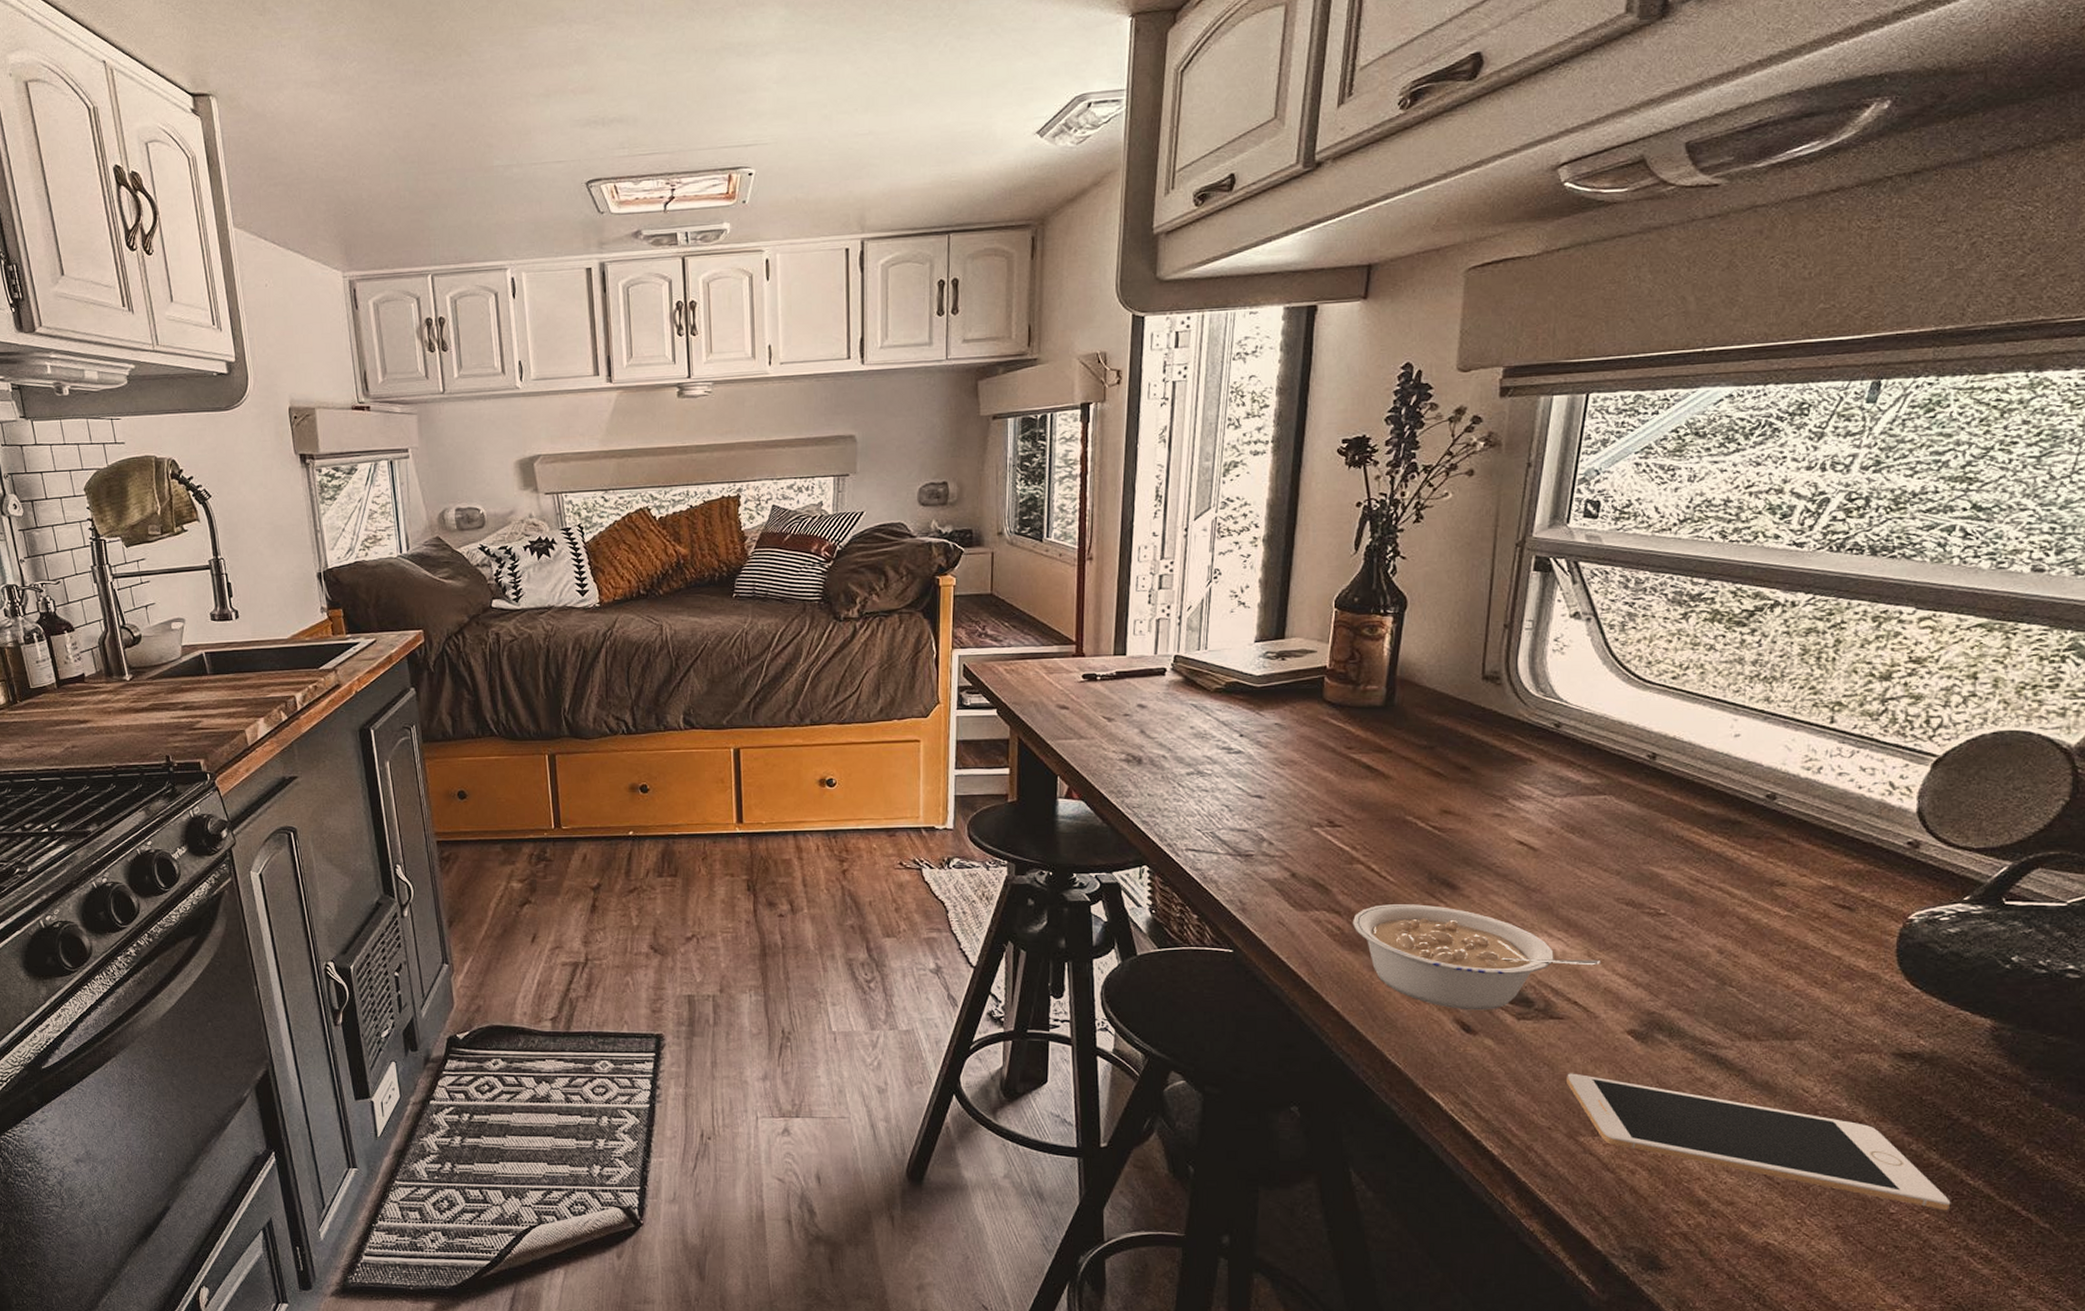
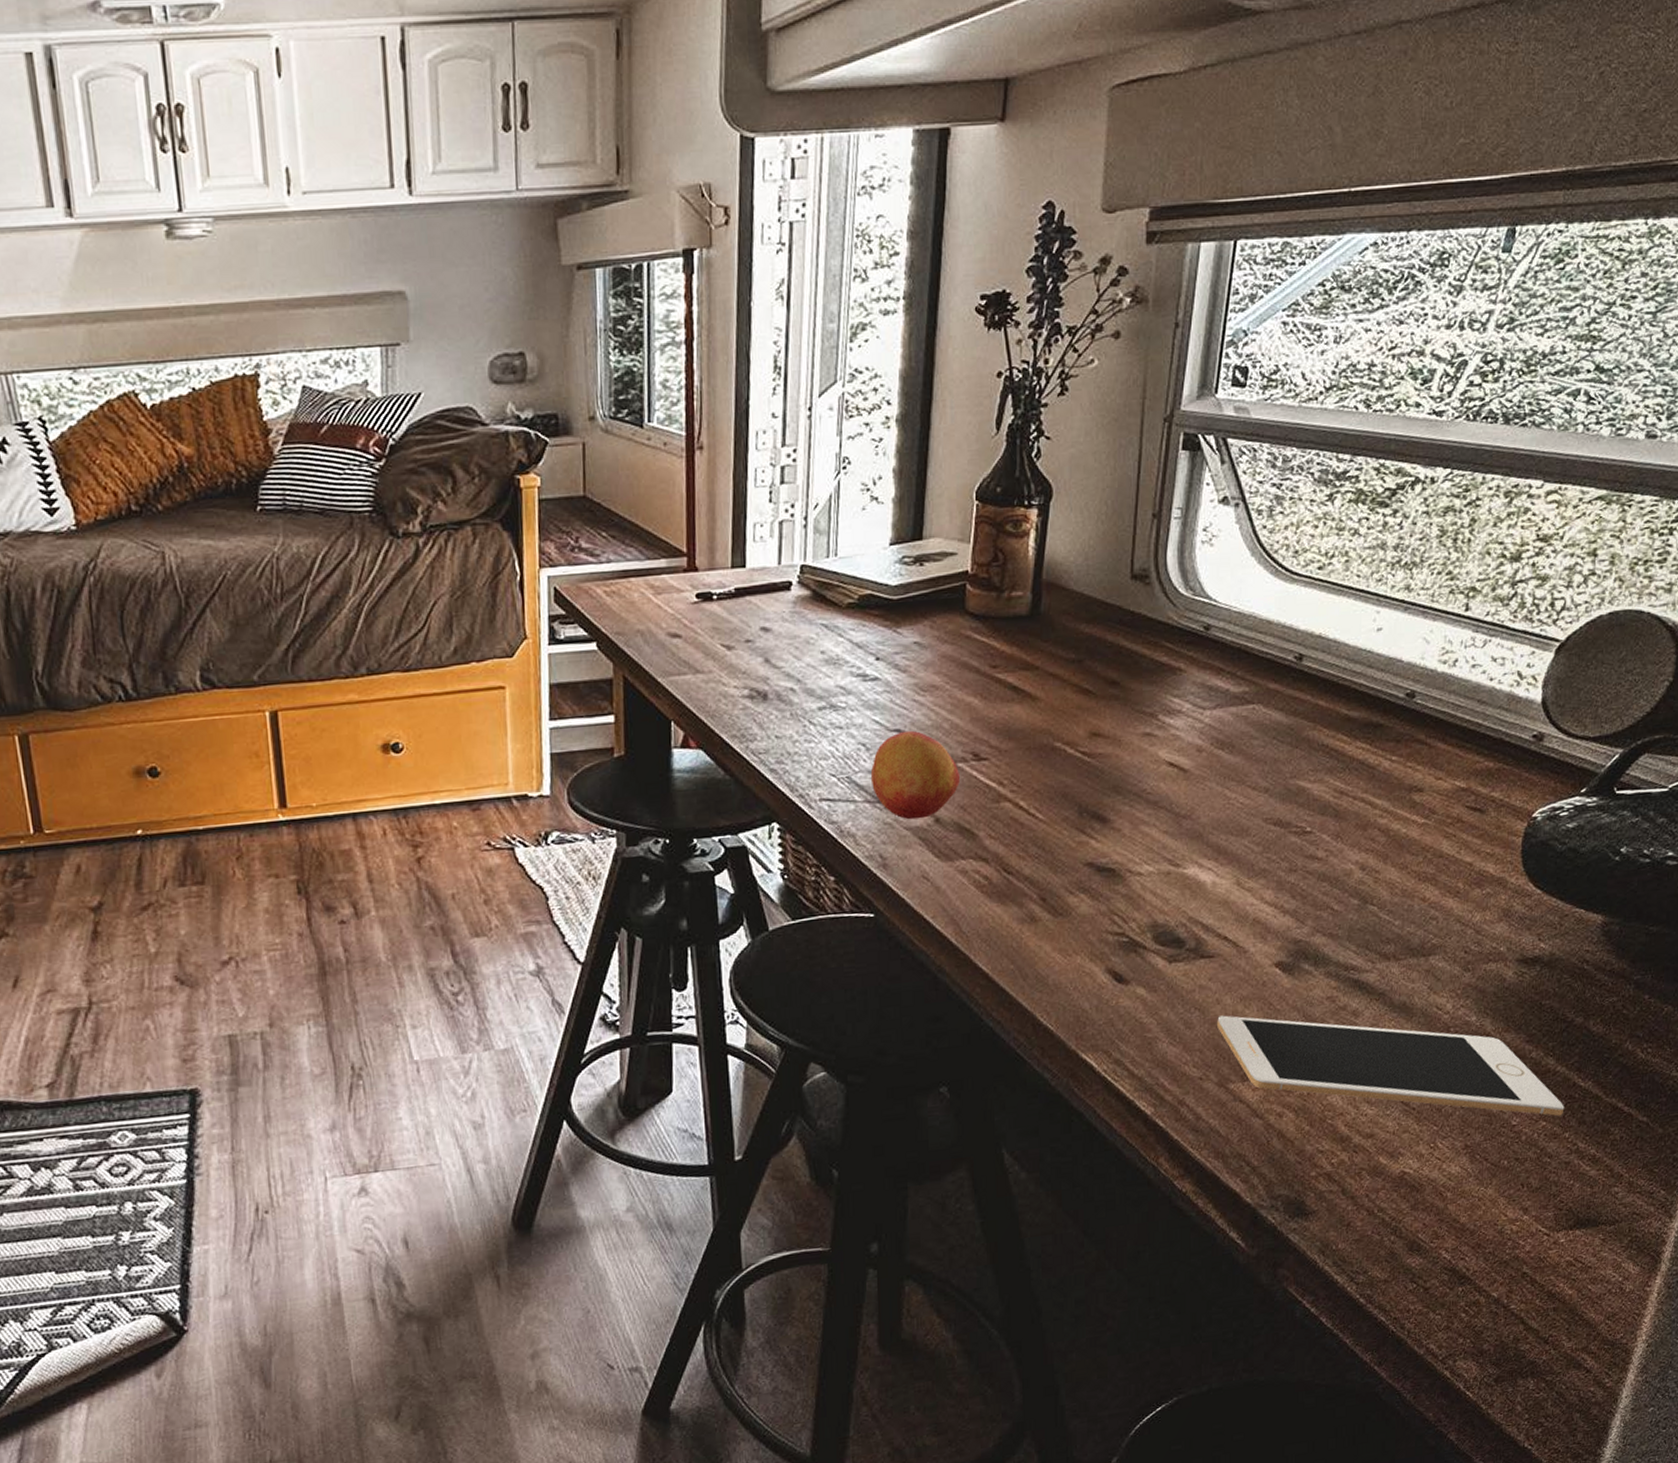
fruit: none [1232,797,1316,873] -> present [870,730,961,820]
legume: present [1352,904,1600,1010] -> none [1000,842,1249,958]

